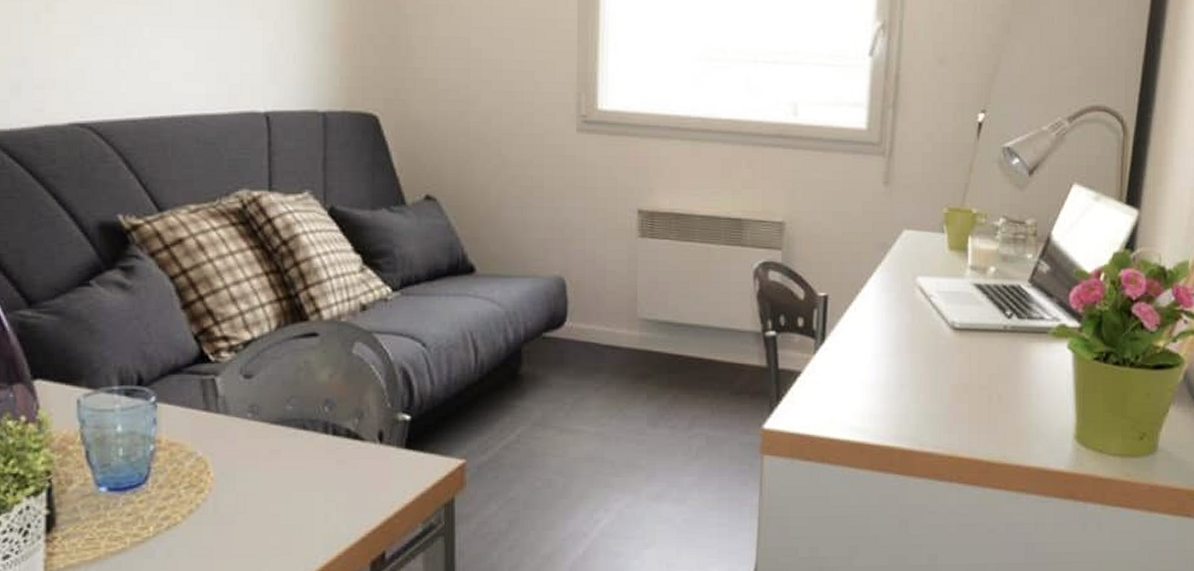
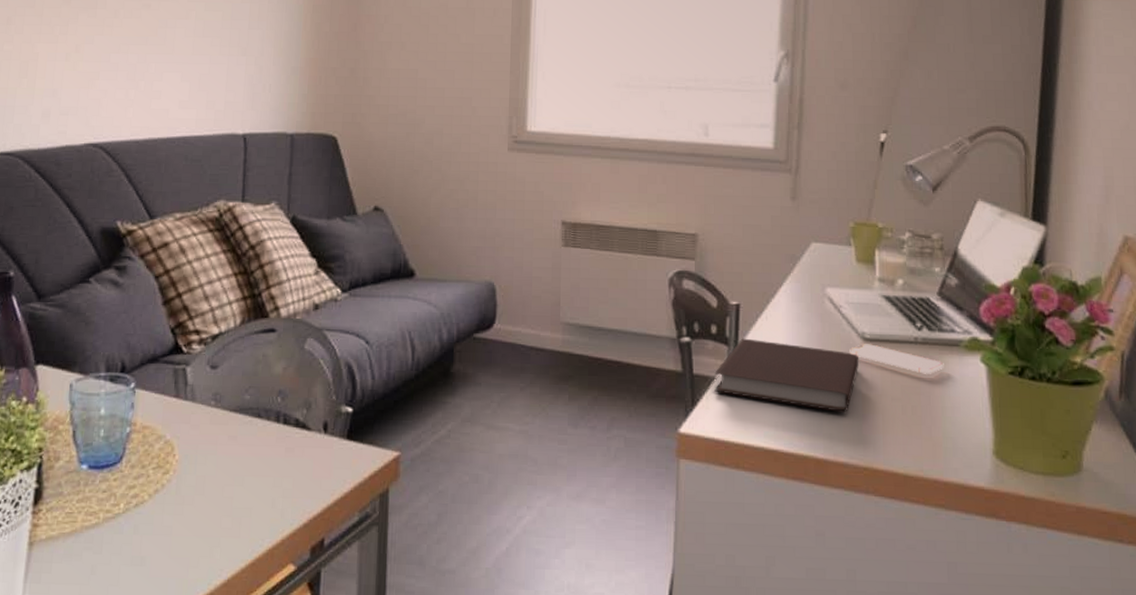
notebook: none [799,330,948,402] -> present [713,338,859,412]
smartphone: none [938,333,1032,362] -> present [849,344,944,374]

